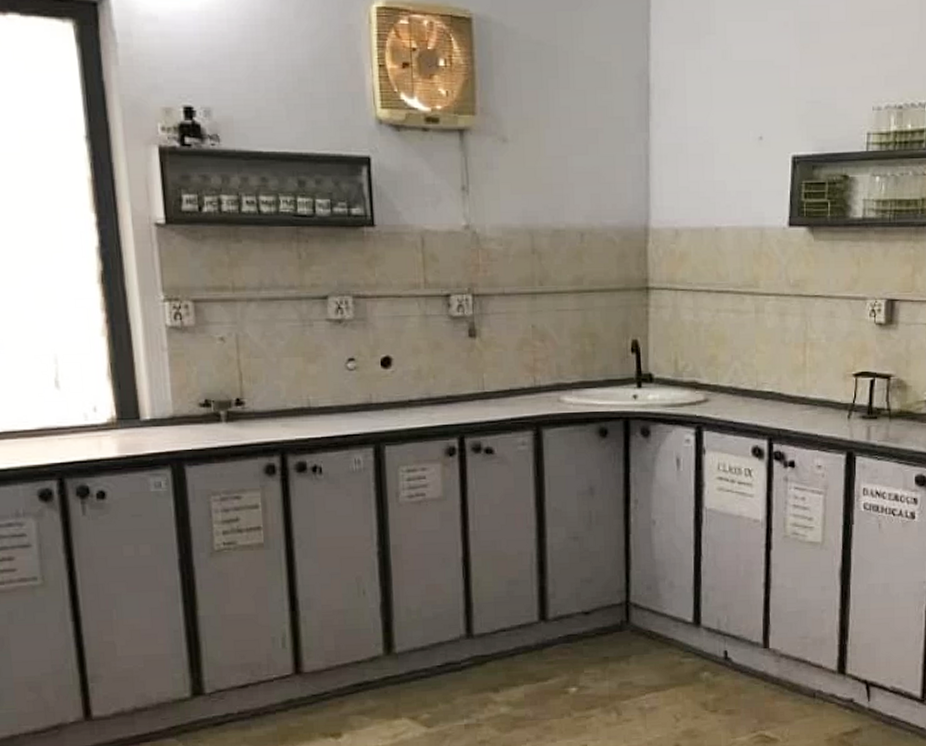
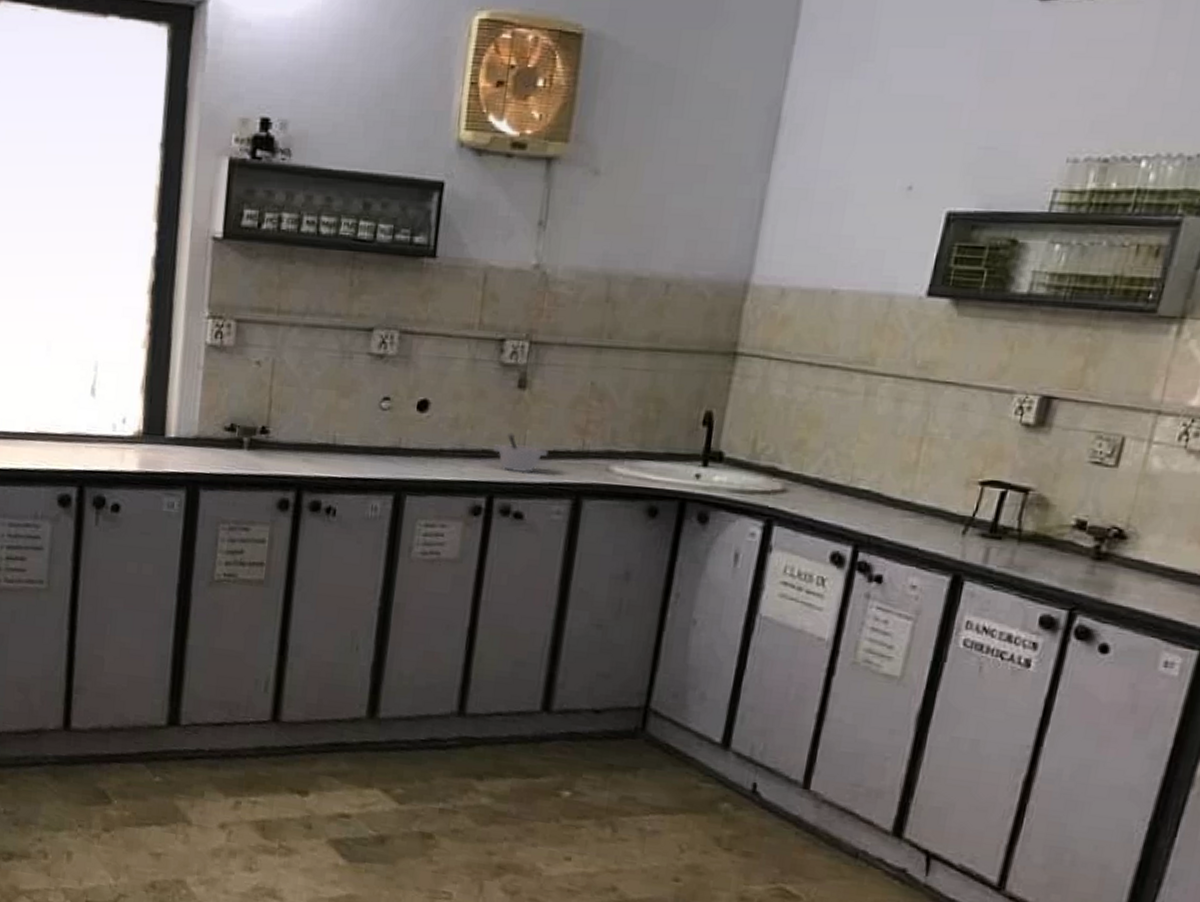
mortar and pestle: none [457,377,506,413] -> present [493,432,549,473]

